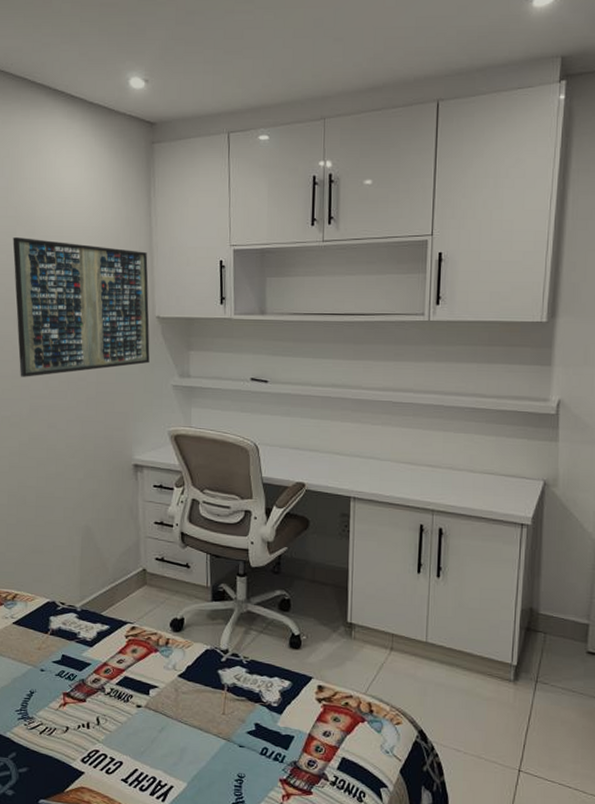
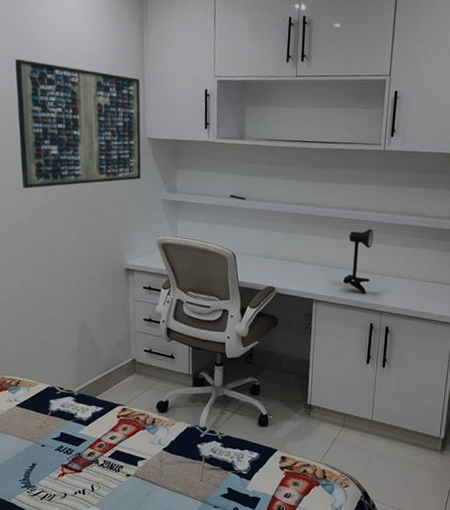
desk lamp: none [385,413,420,489] -> present [342,229,374,293]

